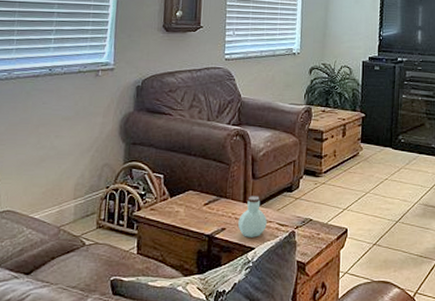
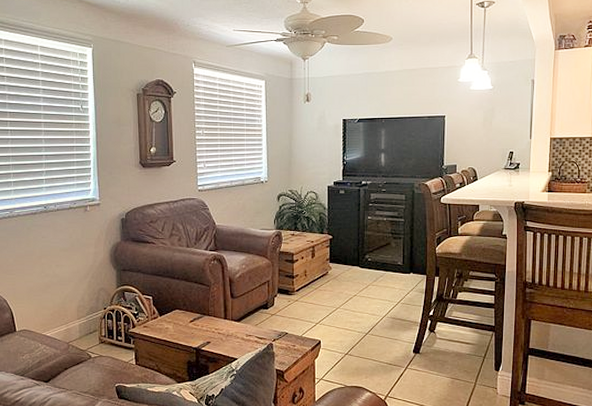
jar: present [238,196,267,237] -> none [221,313,247,349]

